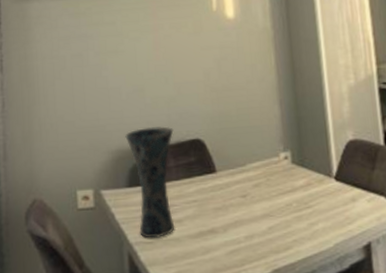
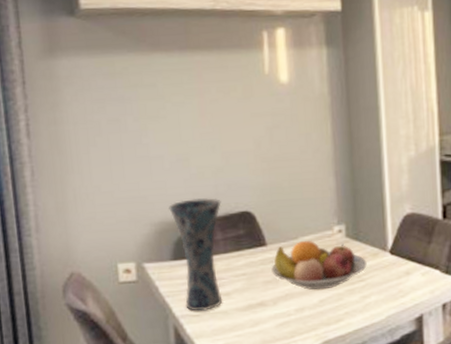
fruit bowl: none [221,167,313,217] -> present [271,240,367,290]

